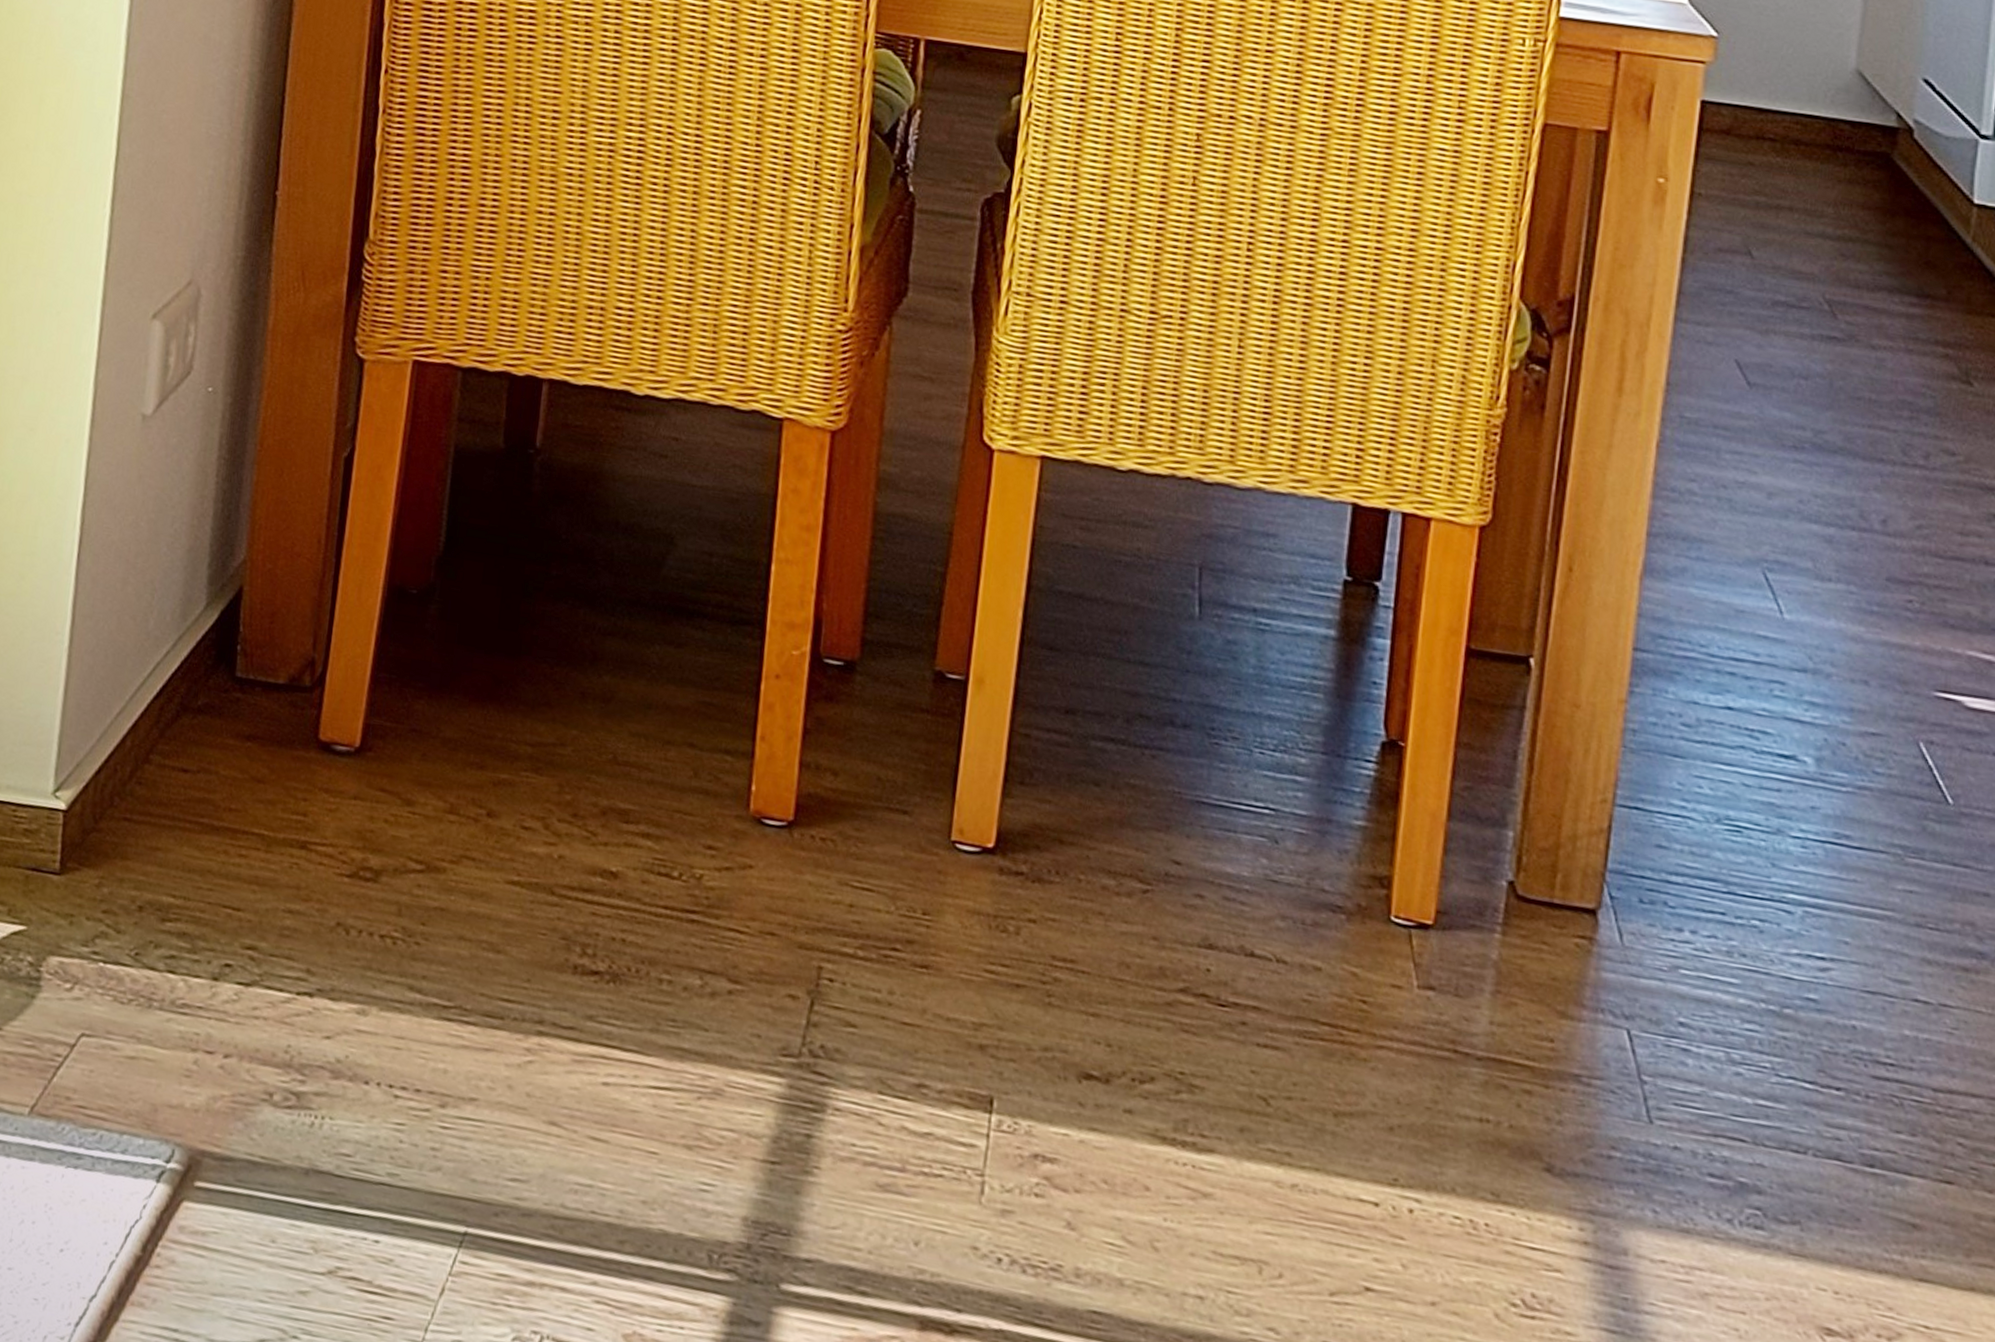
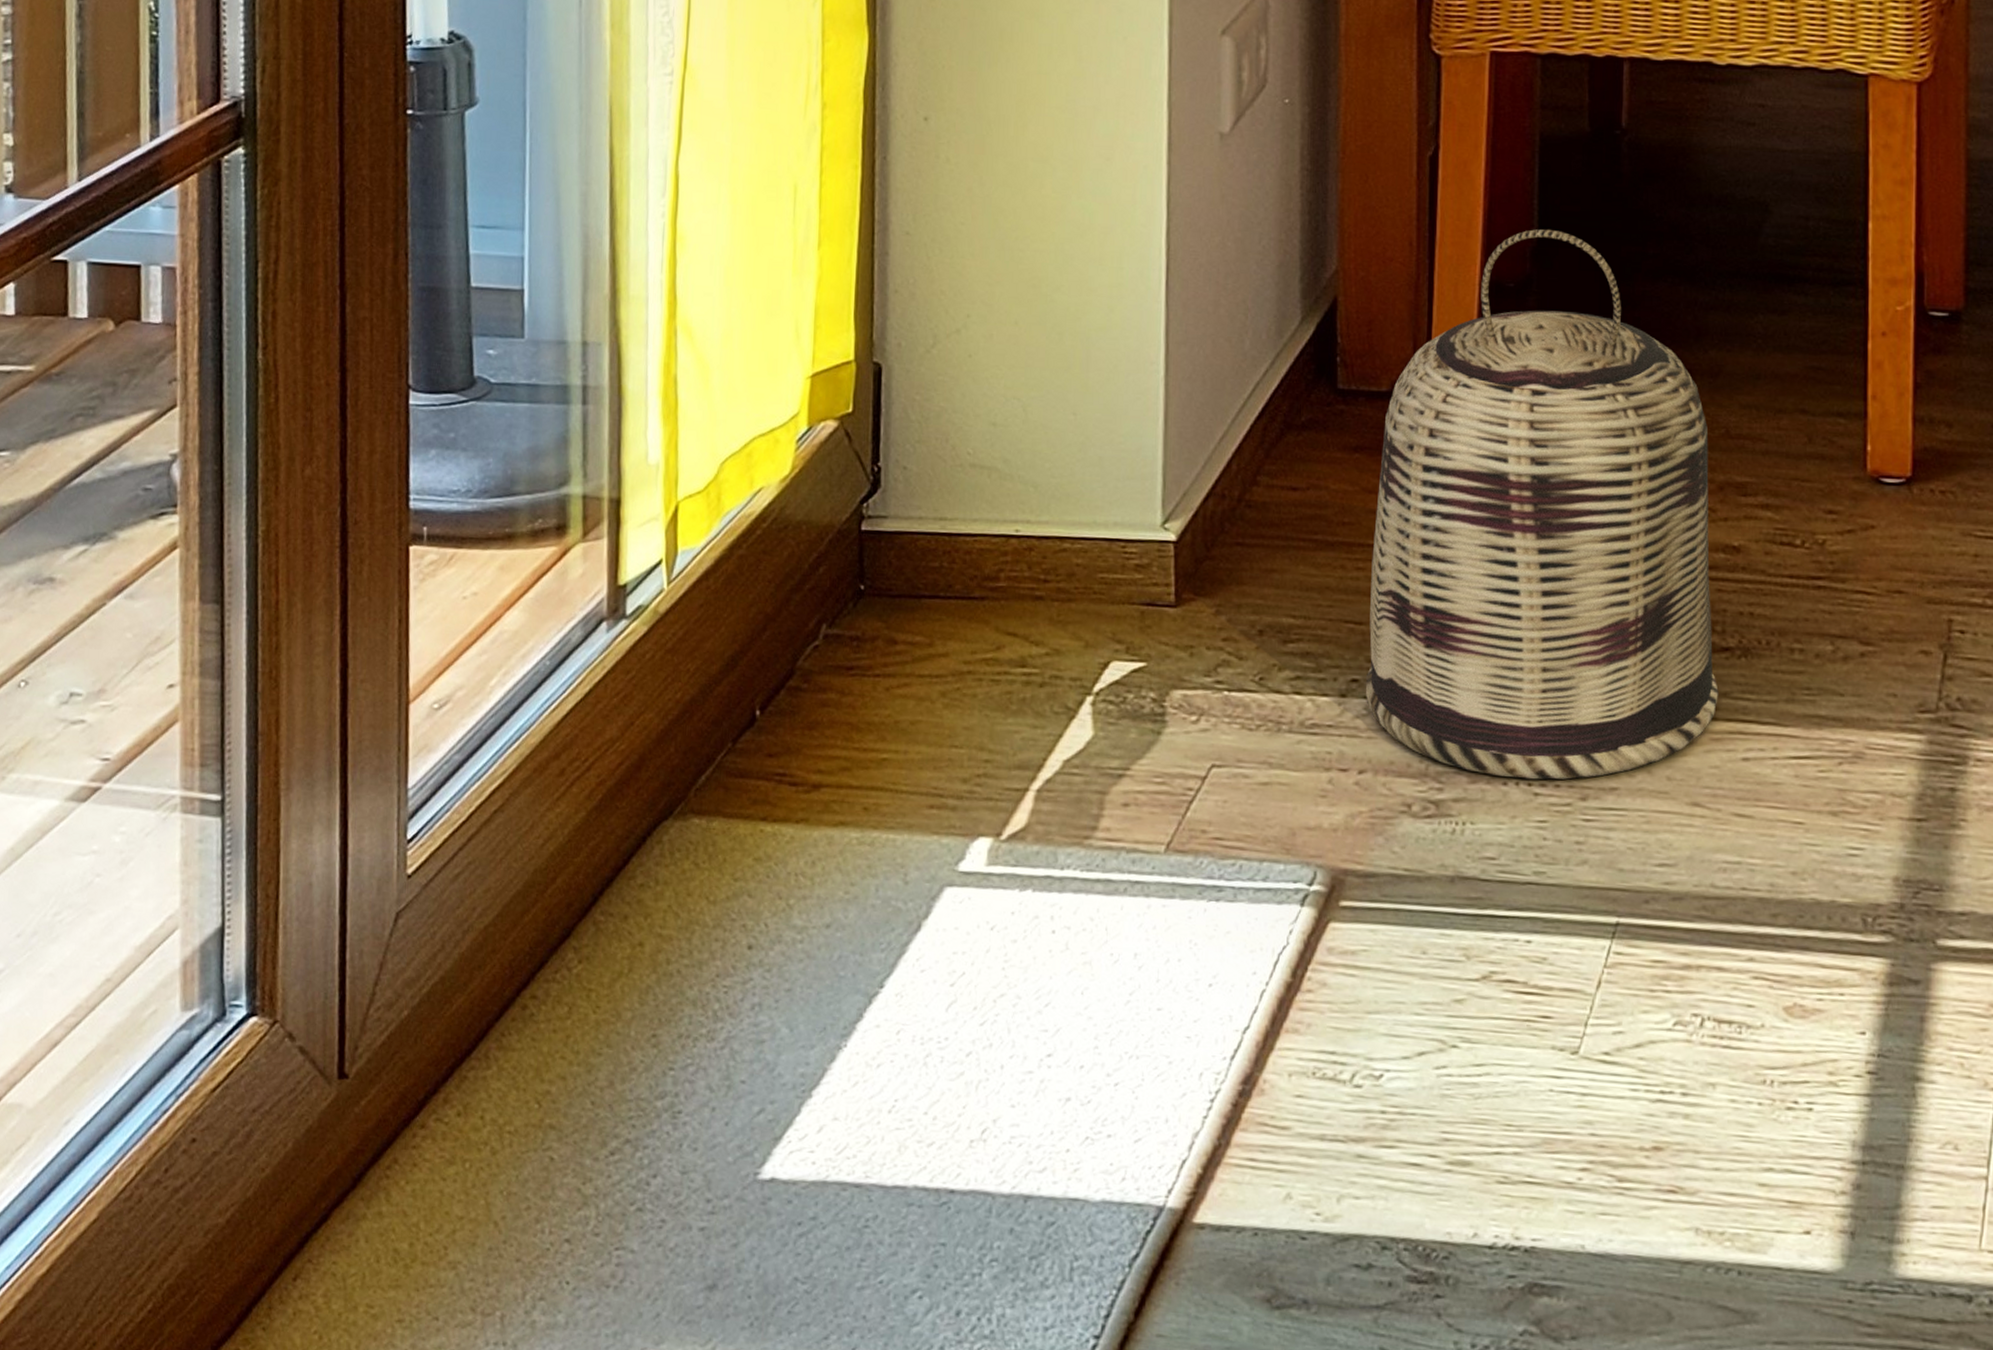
basket: none [237,539,596,1086] -> present [1365,229,1719,780]

